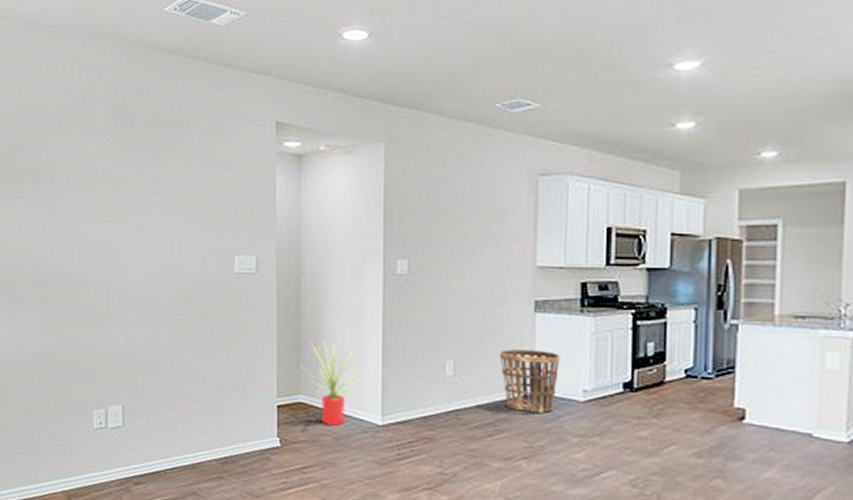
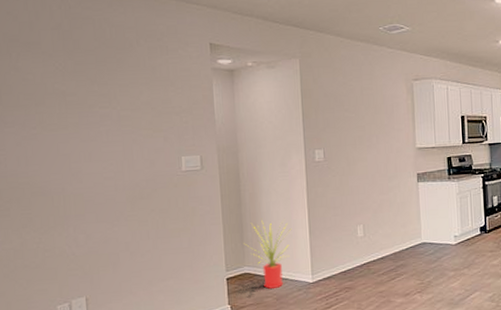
basket: present [499,349,561,413] -> none [395,210,438,257]

